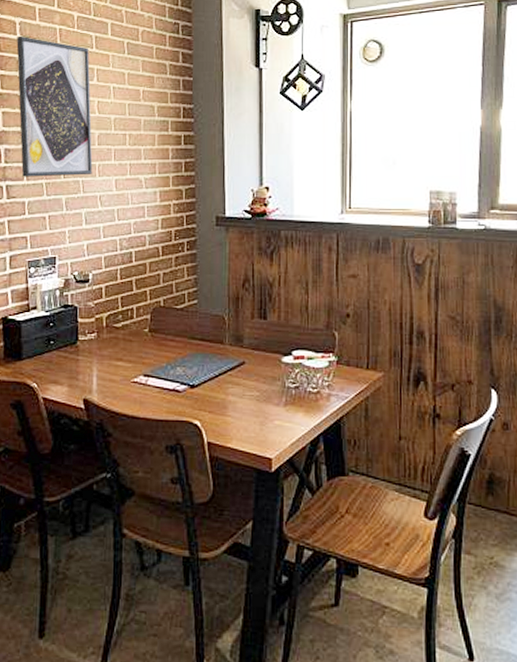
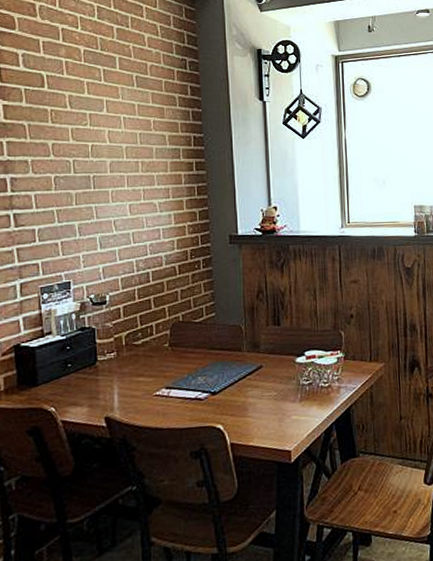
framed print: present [16,35,93,177] -> none [20,67,105,205]

